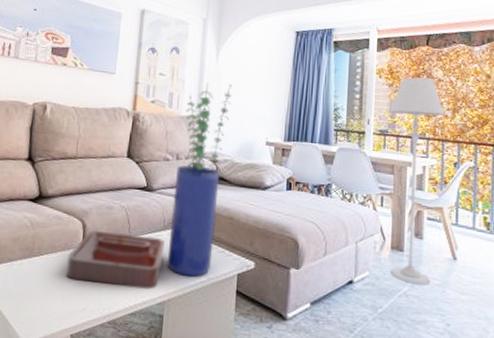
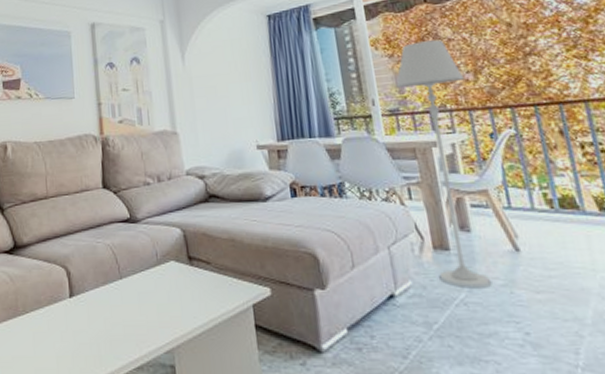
decorative tray: present [66,231,165,289] -> none [55,274,164,337]
vase: present [167,83,232,277] -> none [158,88,221,317]

